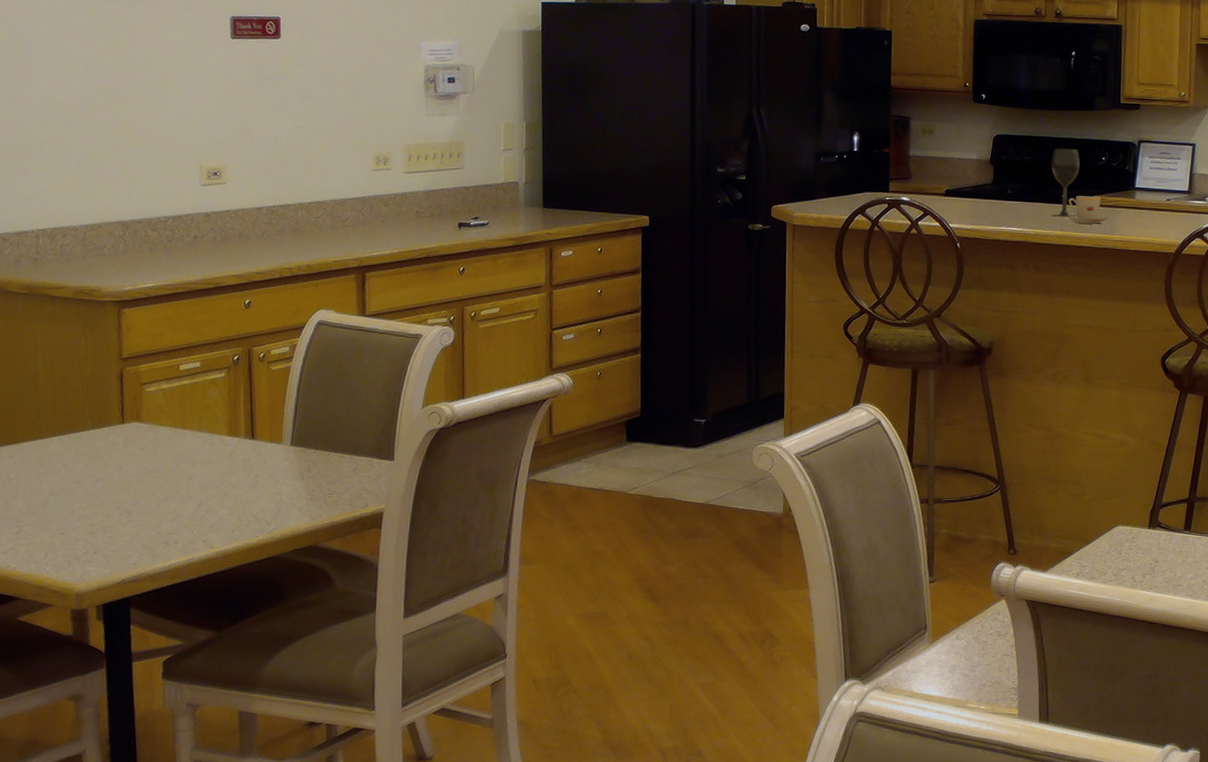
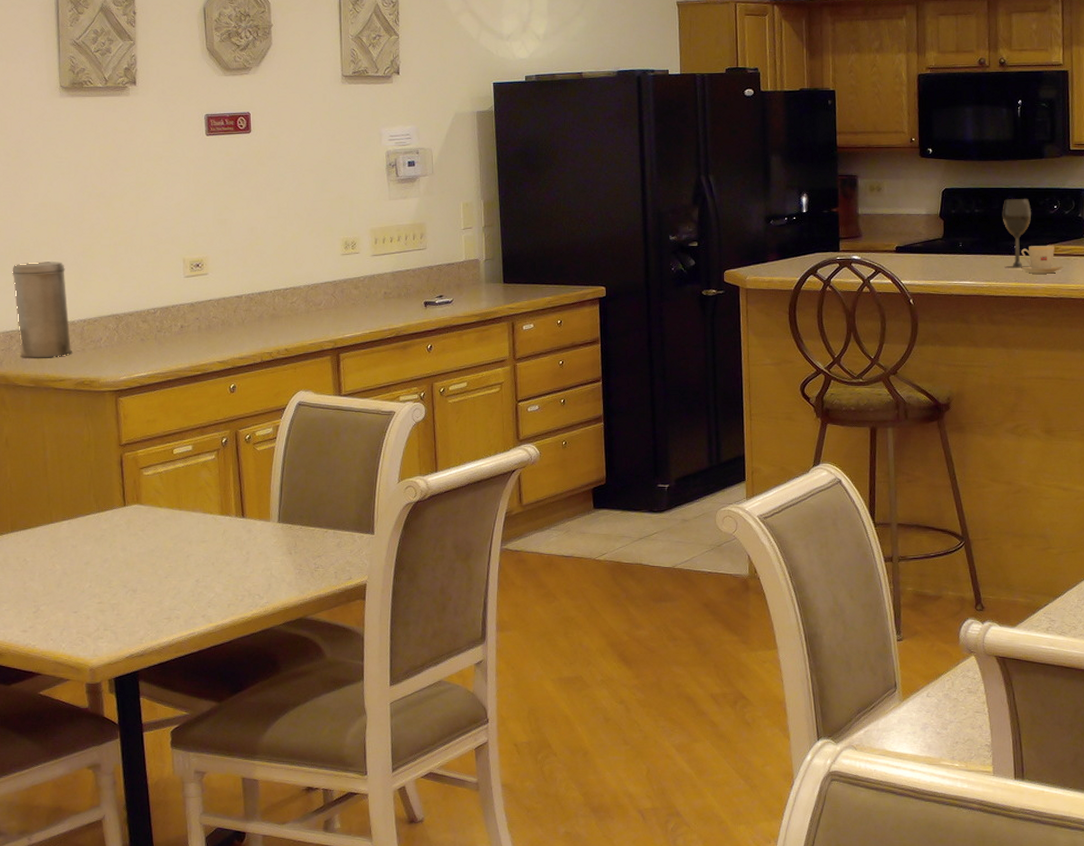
canister: none [8,161,72,265] -> present [12,262,72,359]

